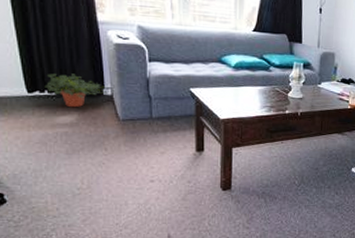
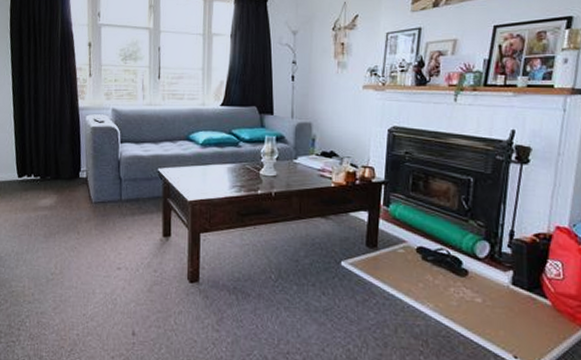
potted plant: present [44,73,109,108] -> none [31,158,85,191]

